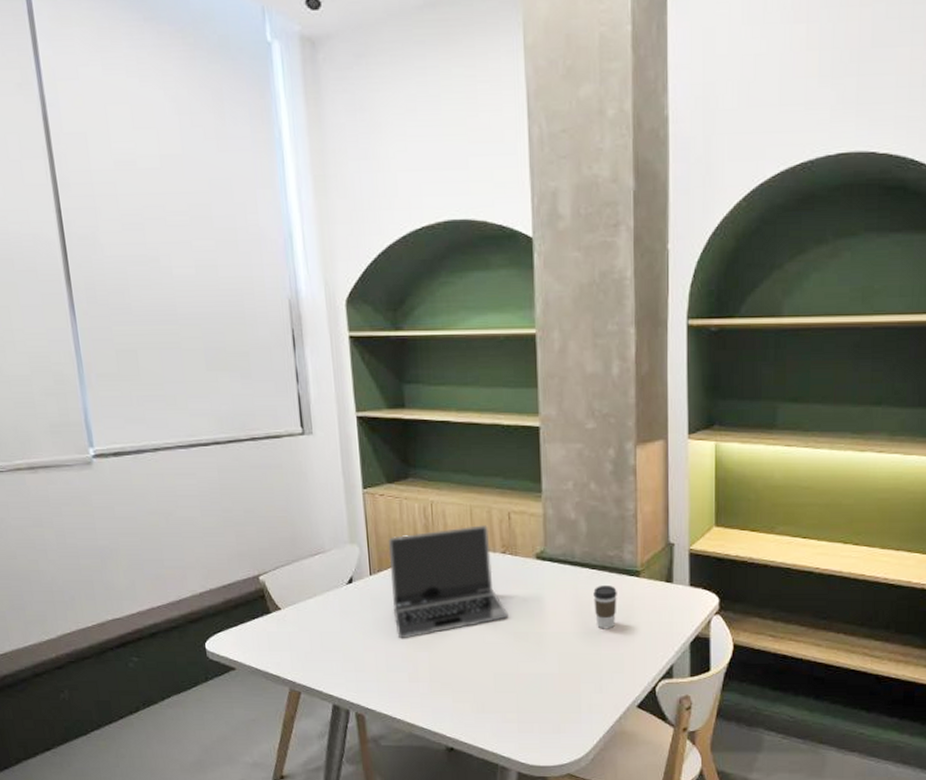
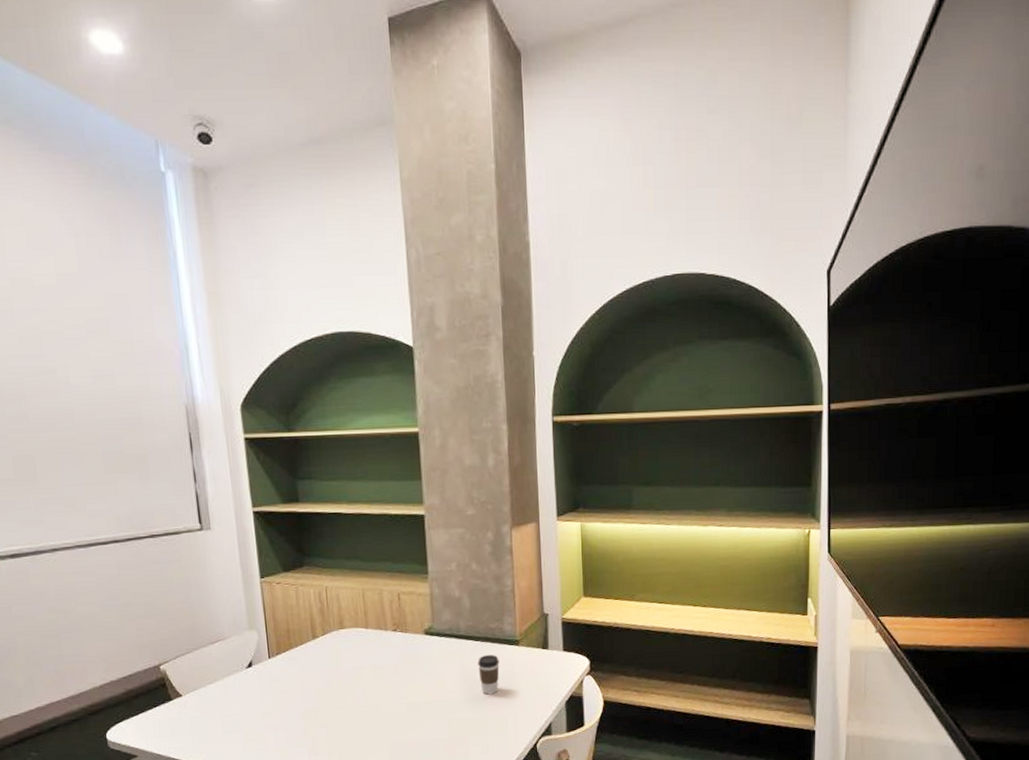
laptop: present [388,525,509,639] -> none [285,606,401,717]

